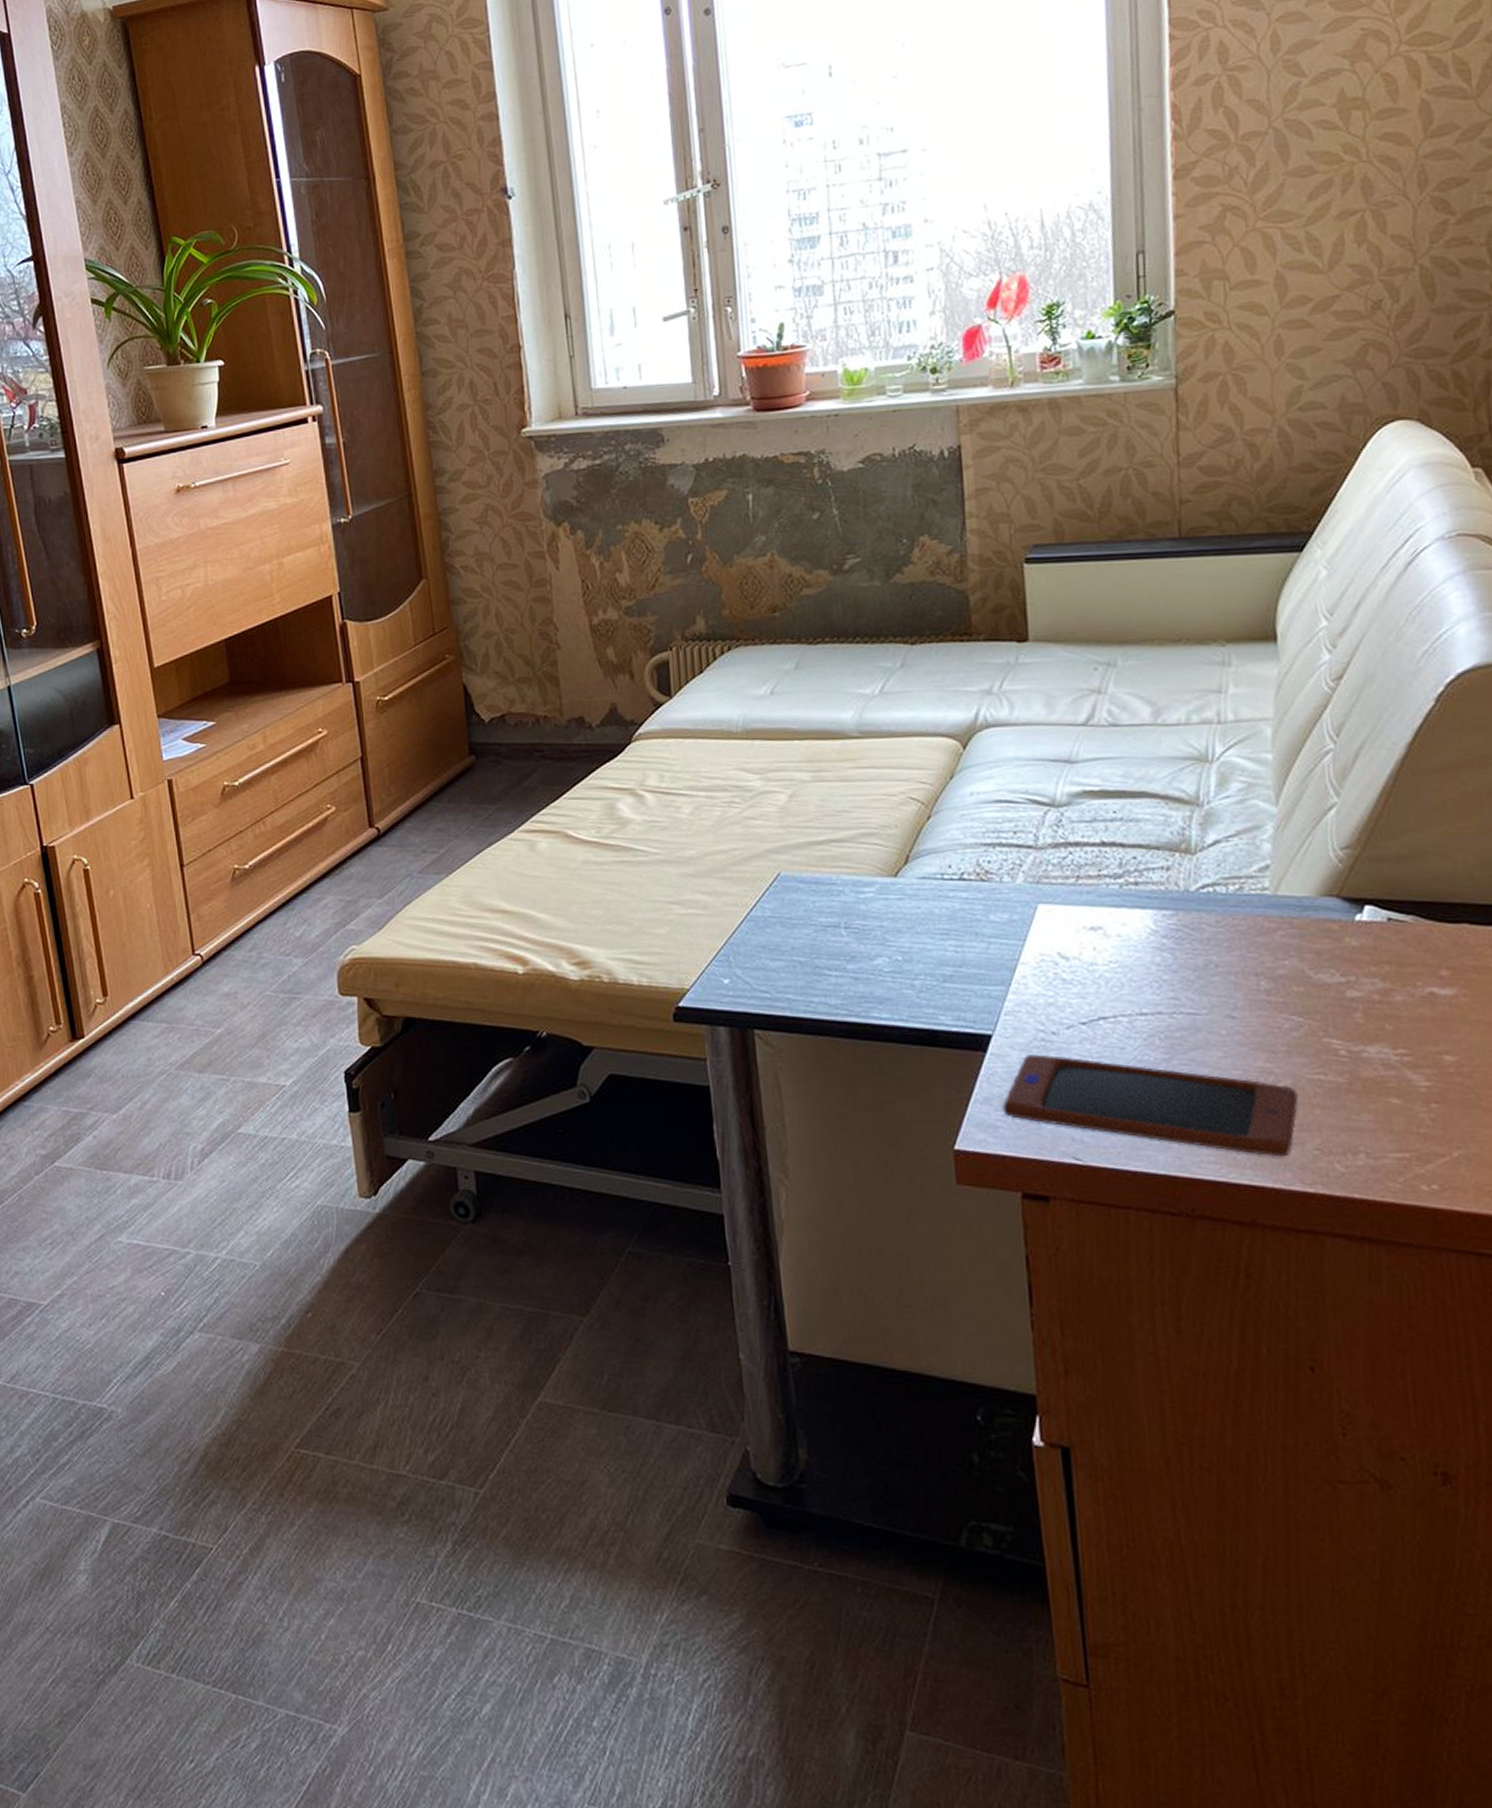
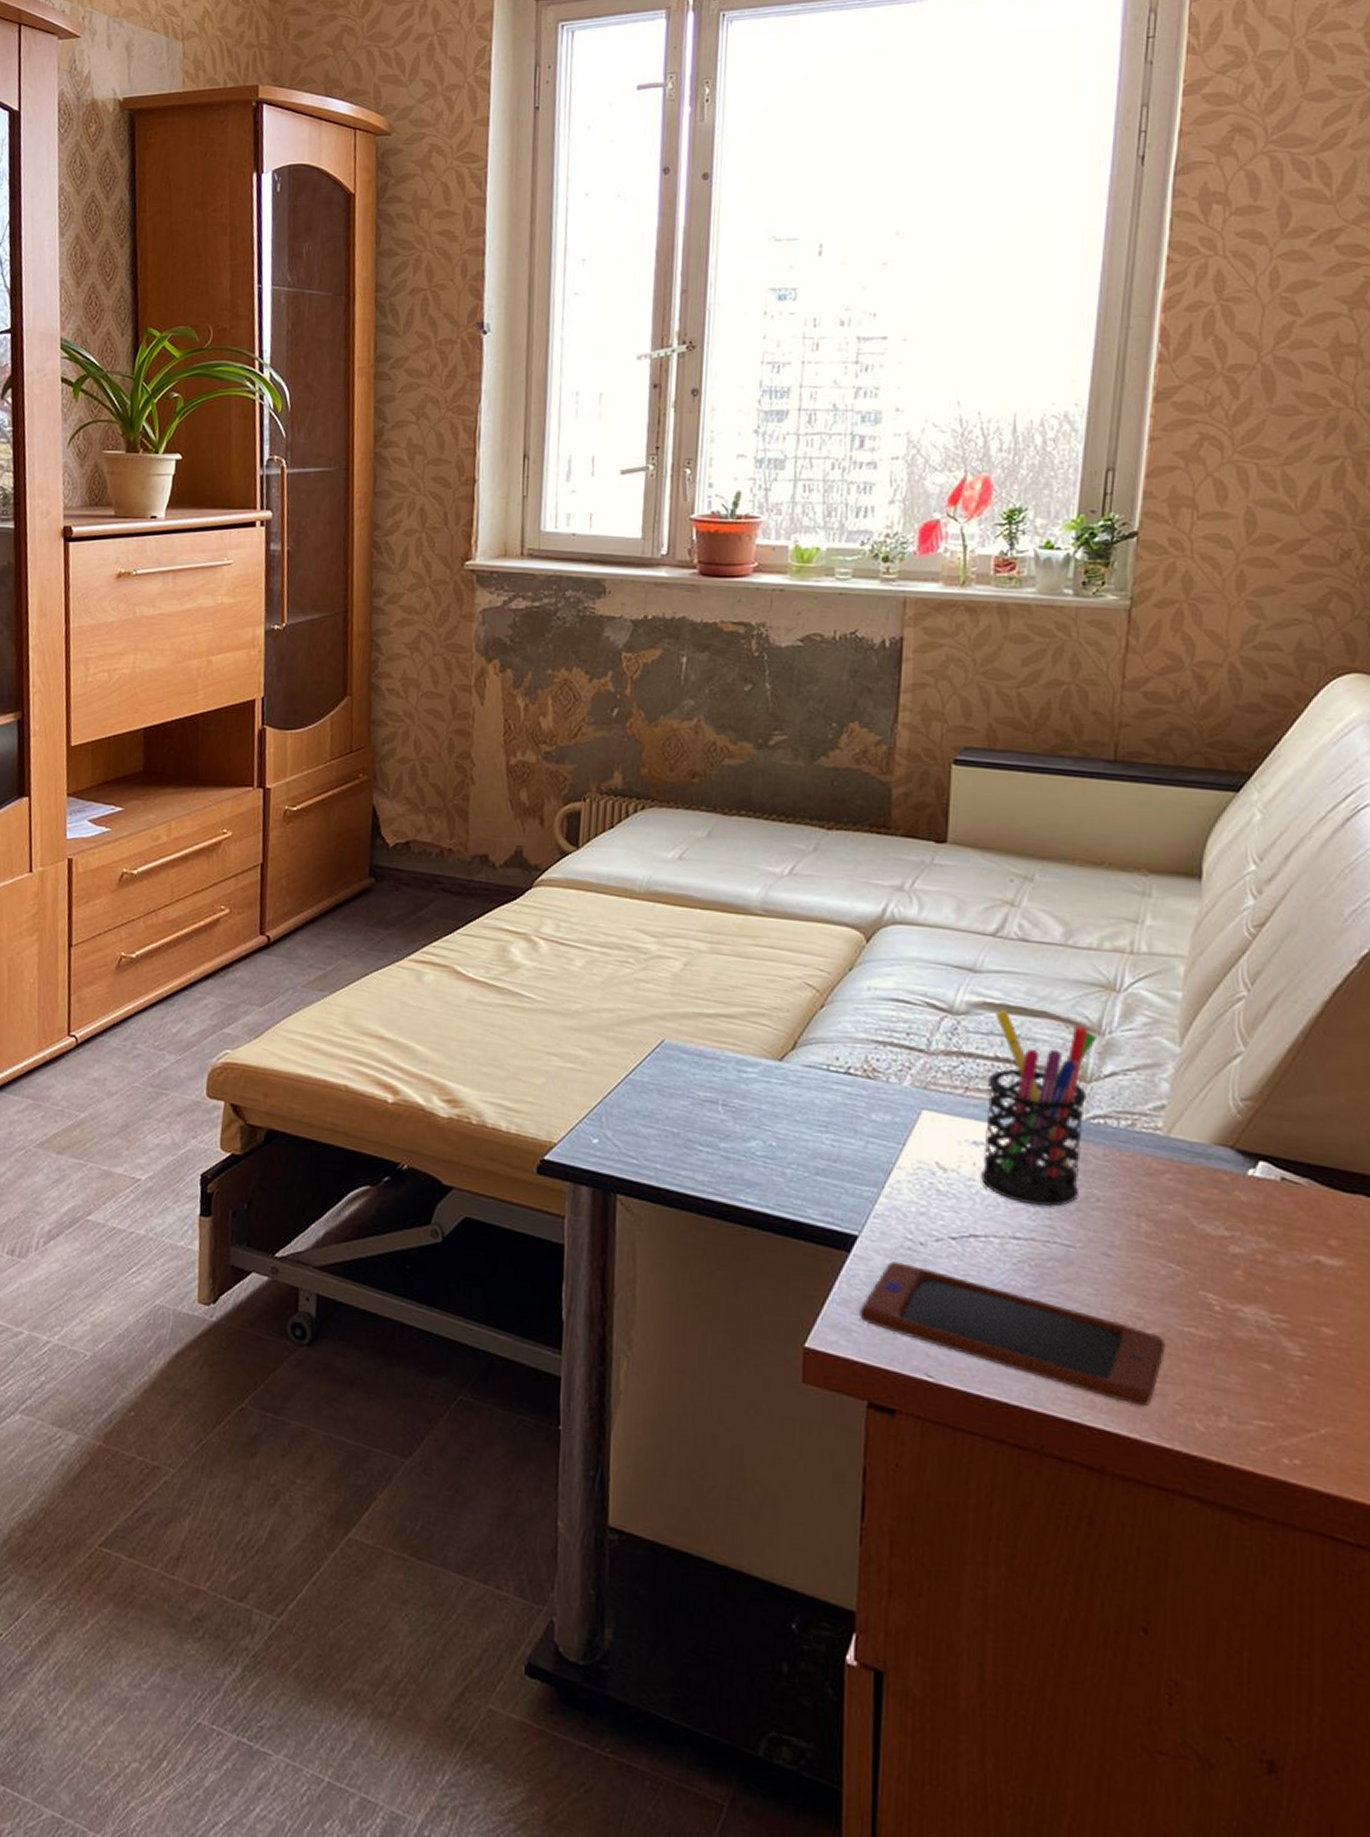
pen holder: none [1096,796,1197,980] -> present [981,1010,1096,1208]

